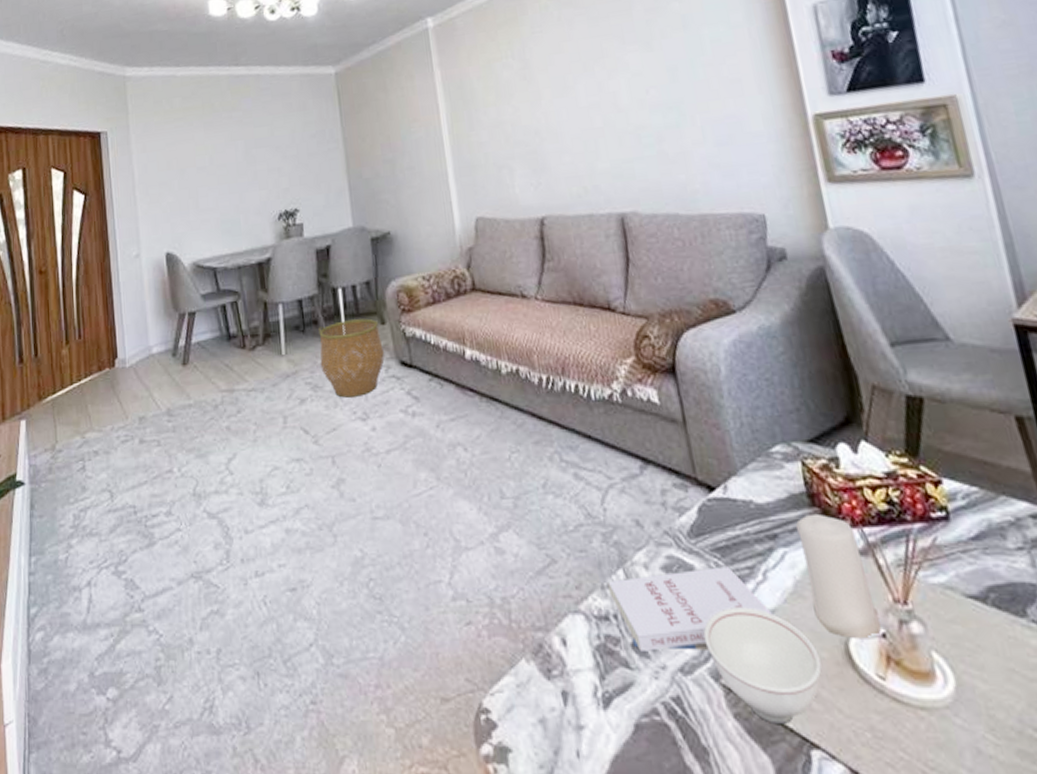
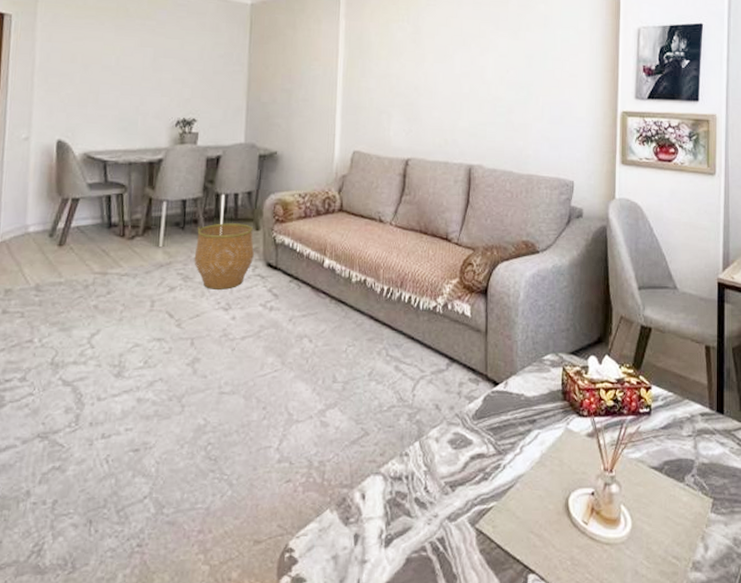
books: present [607,566,774,651] -> none [405,442,522,504]
bowl: present [703,607,822,725] -> none [469,472,547,557]
candle: present [795,513,882,639] -> none [549,406,592,496]

